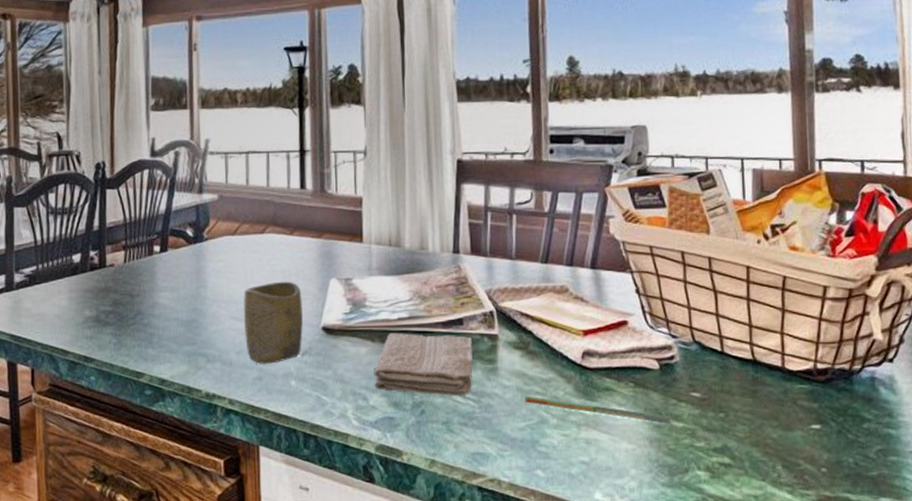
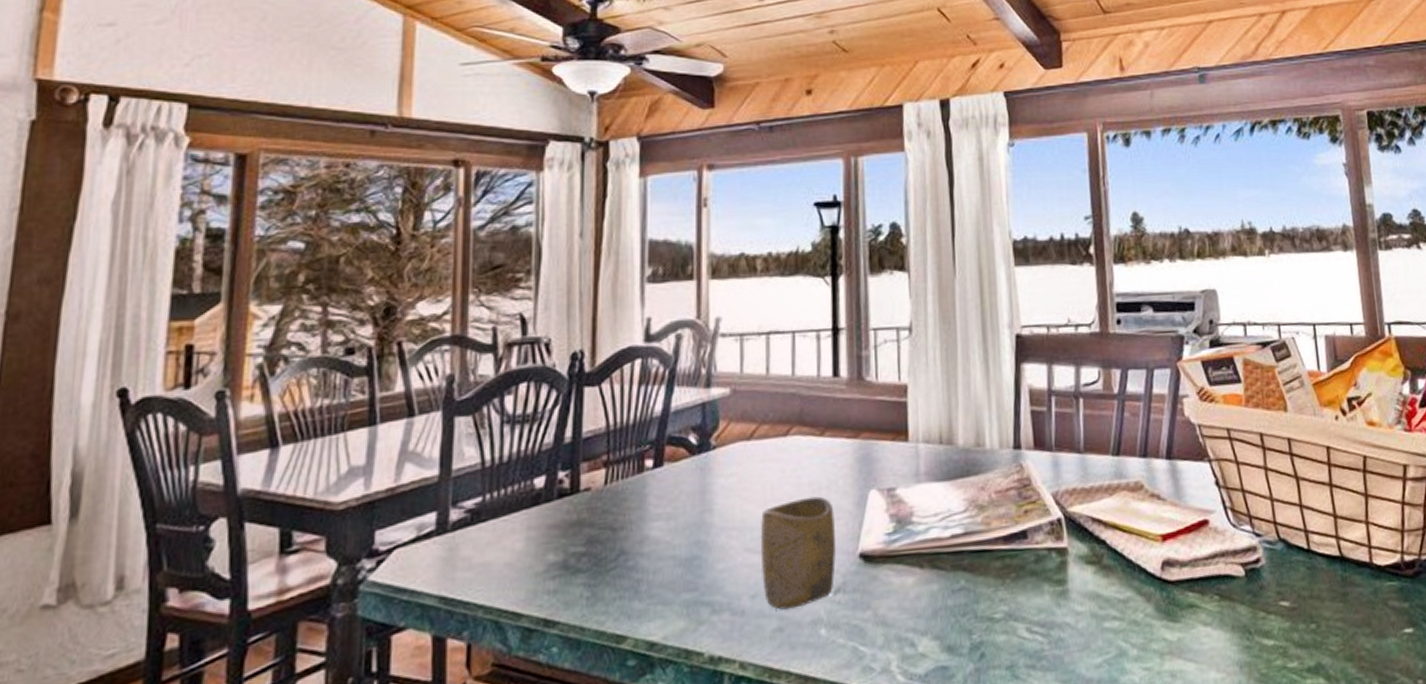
washcloth: present [374,333,473,397] -> none [923,552,1040,632]
pen: present [524,395,671,424] -> none [1100,622,1261,643]

